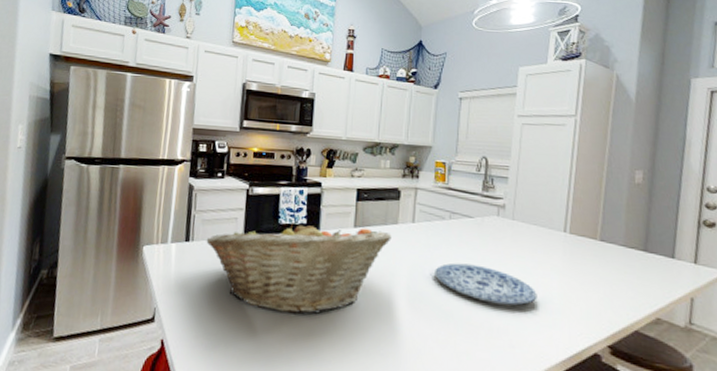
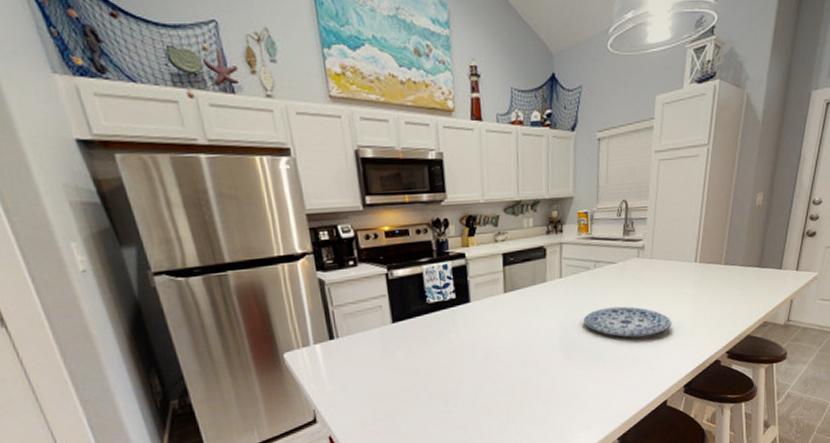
fruit basket: present [206,218,392,314] -> none [352,291,542,387]

